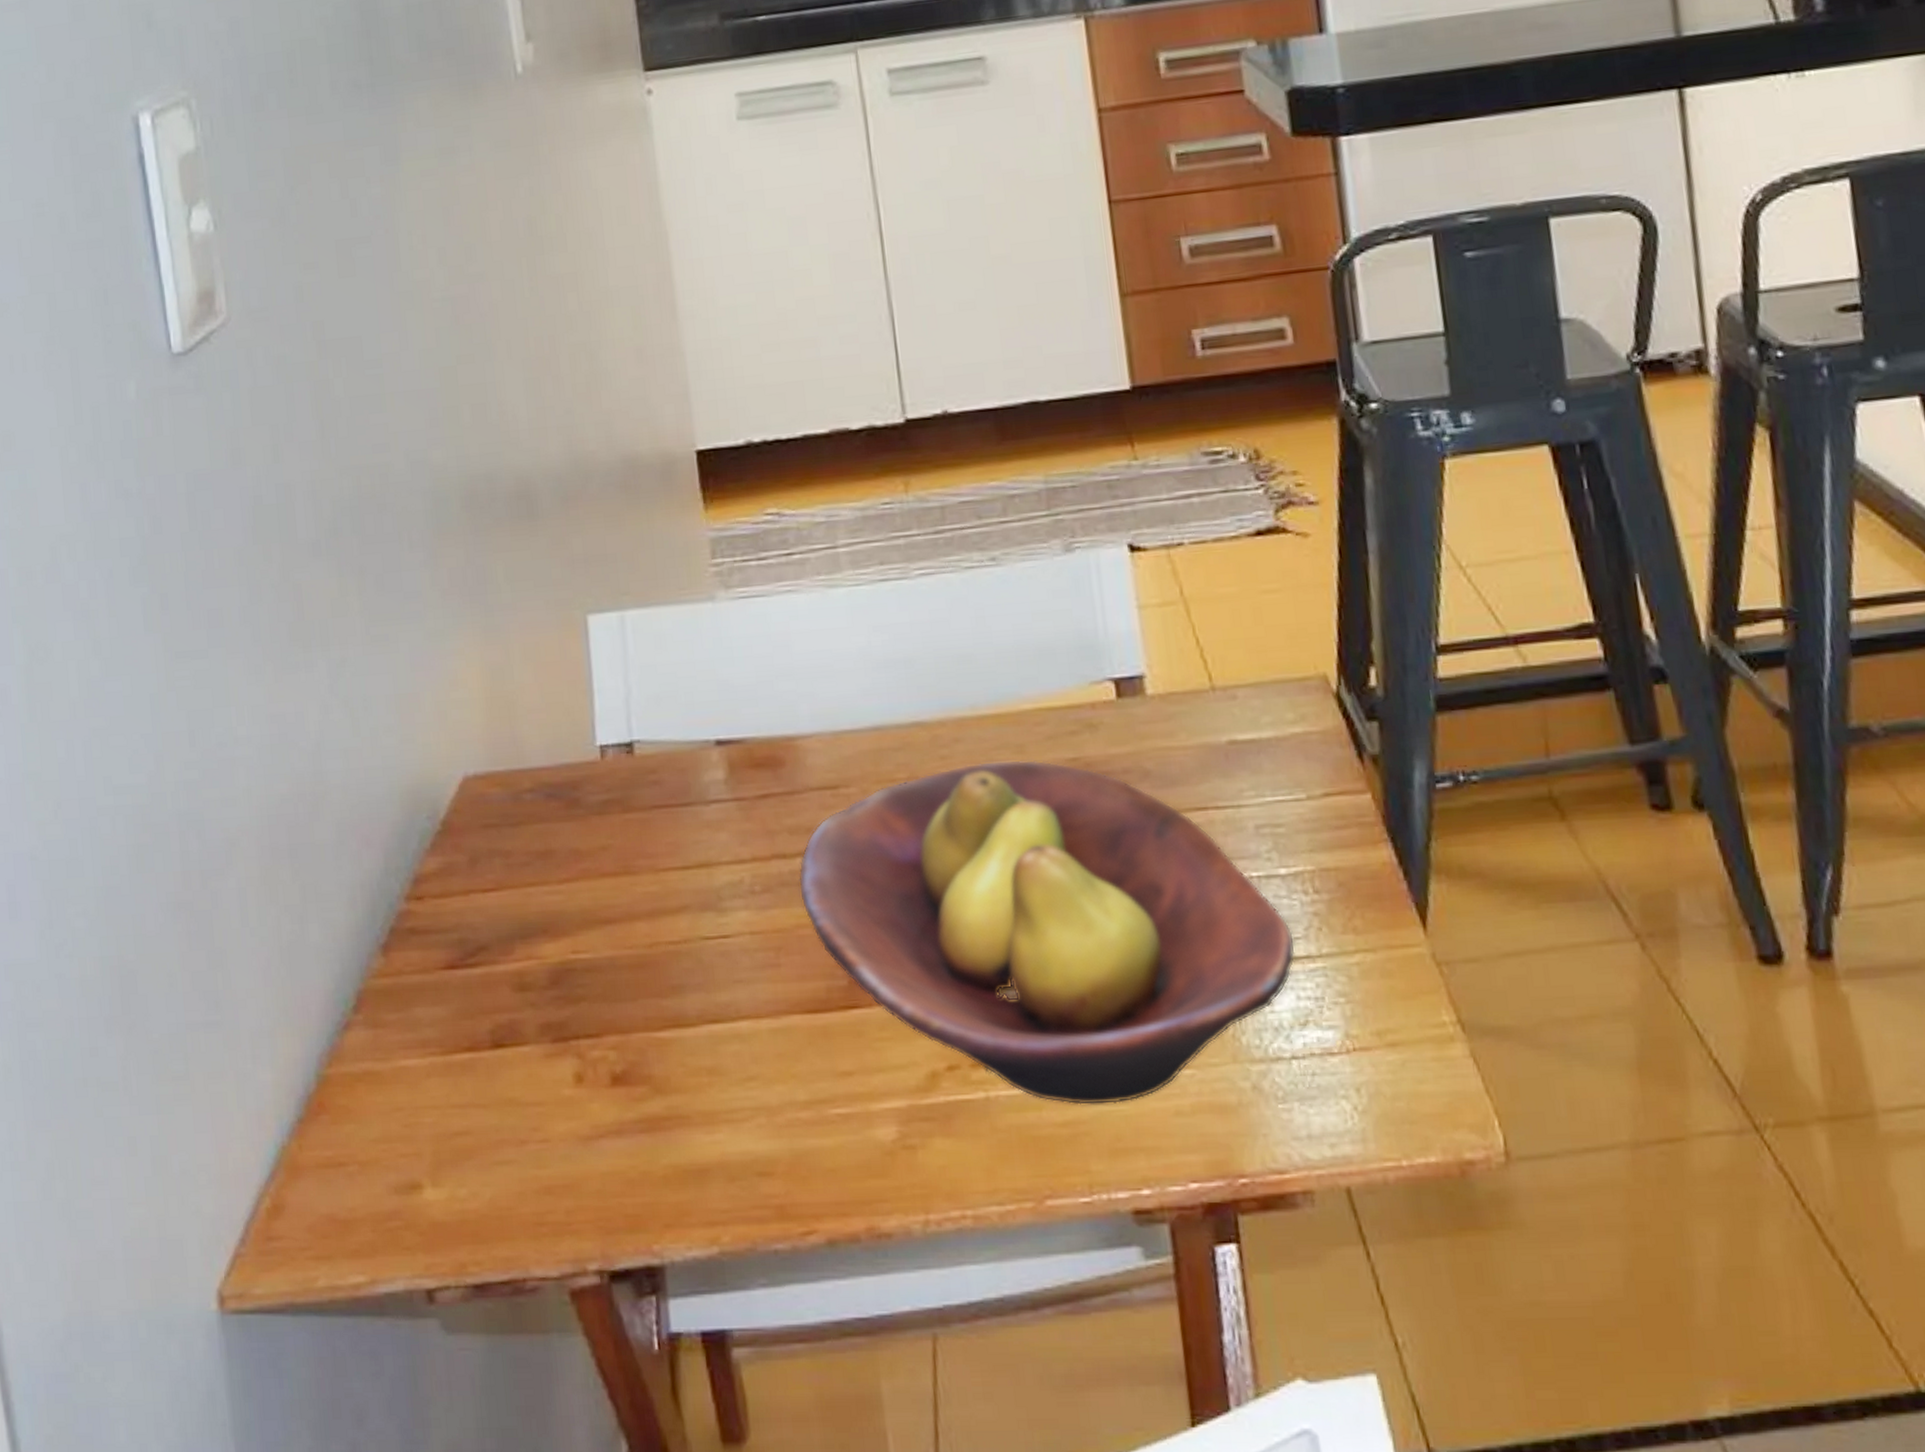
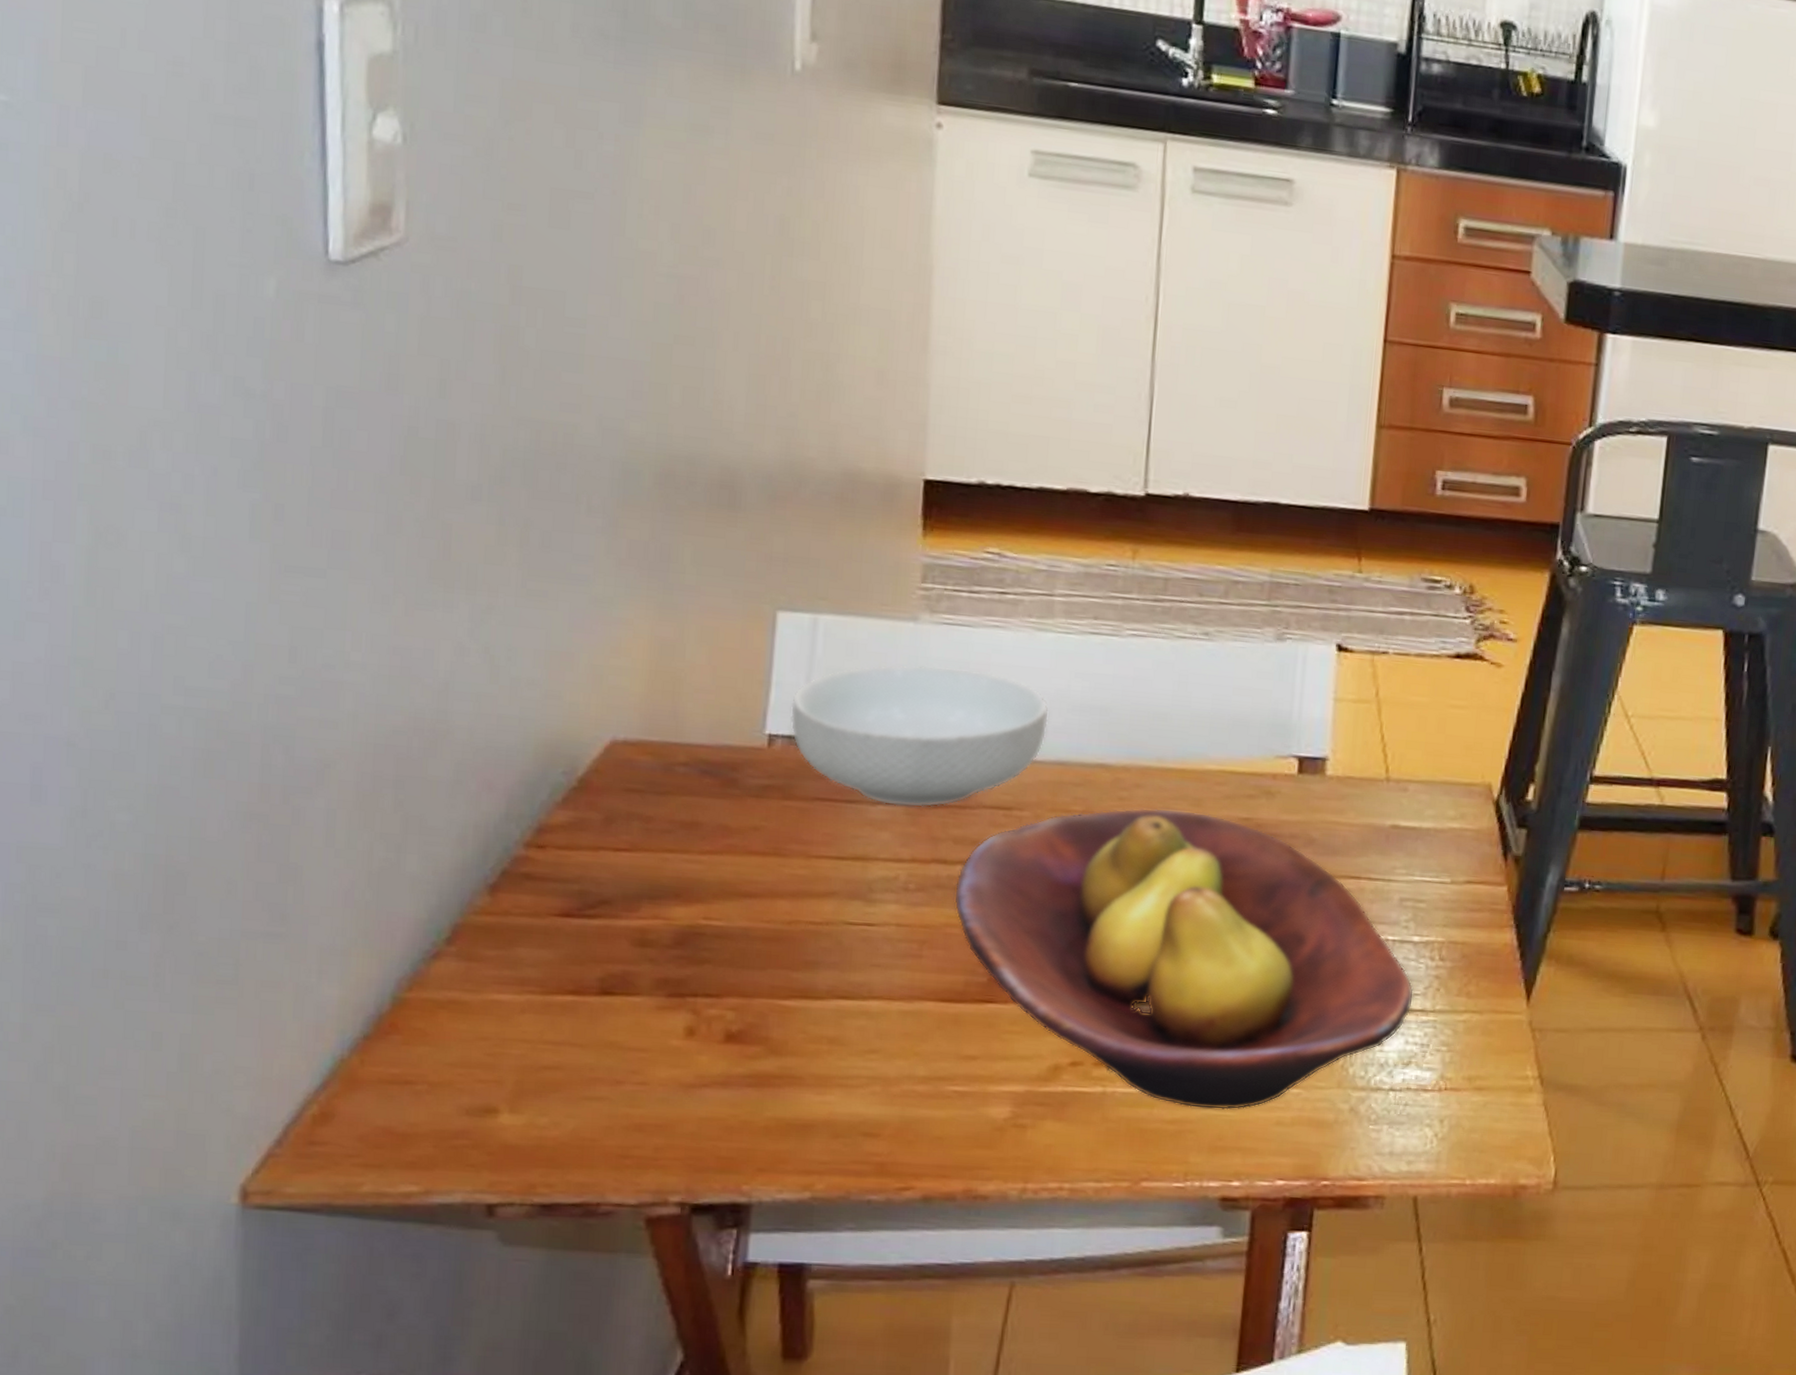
cereal bowl: none [614,642,857,803] -> present [790,665,1049,808]

